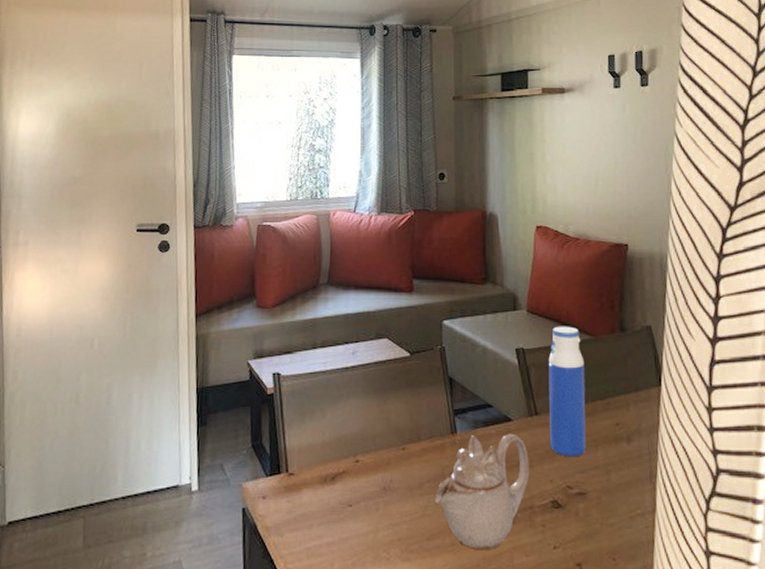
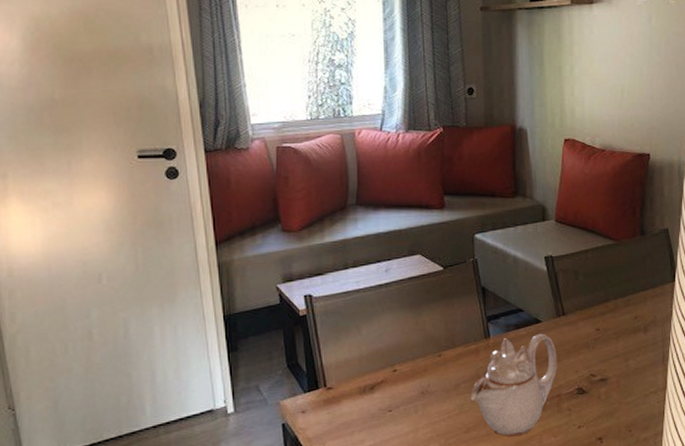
water bottle: present [548,326,586,457] -> none [575,233,608,350]

